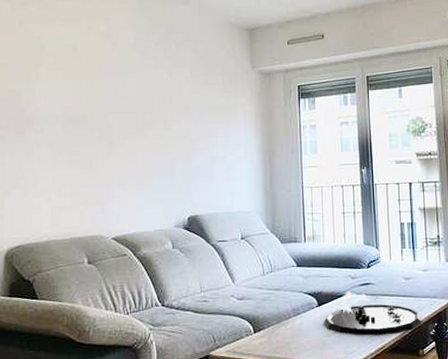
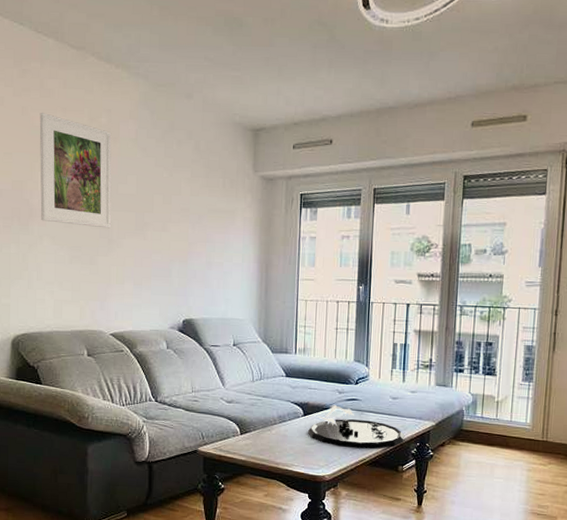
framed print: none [37,24,112,131] -> present [39,113,112,229]

